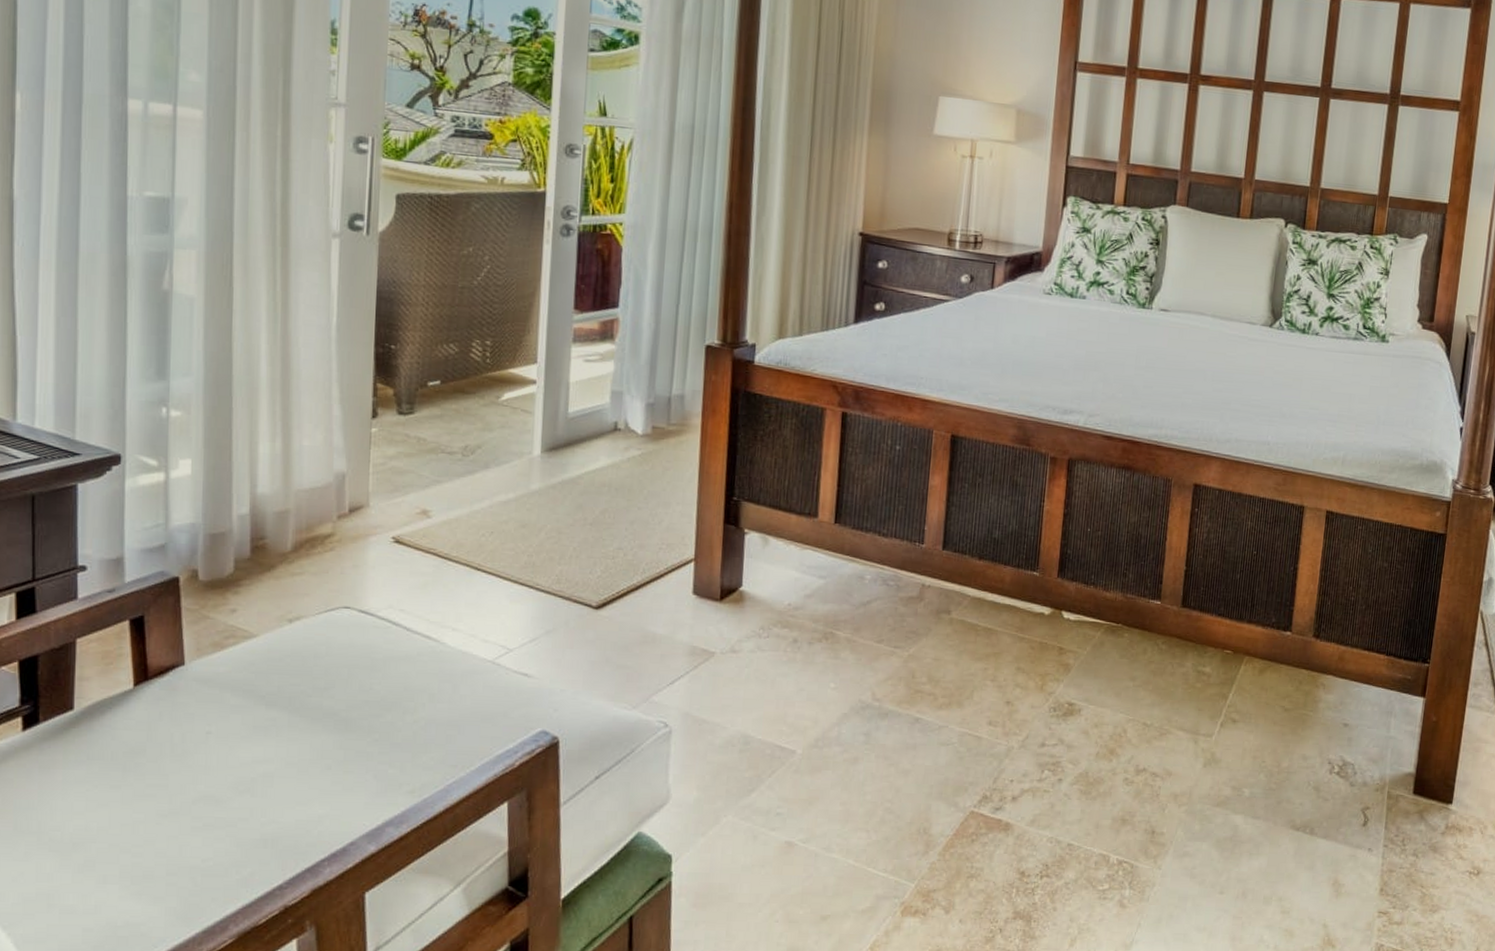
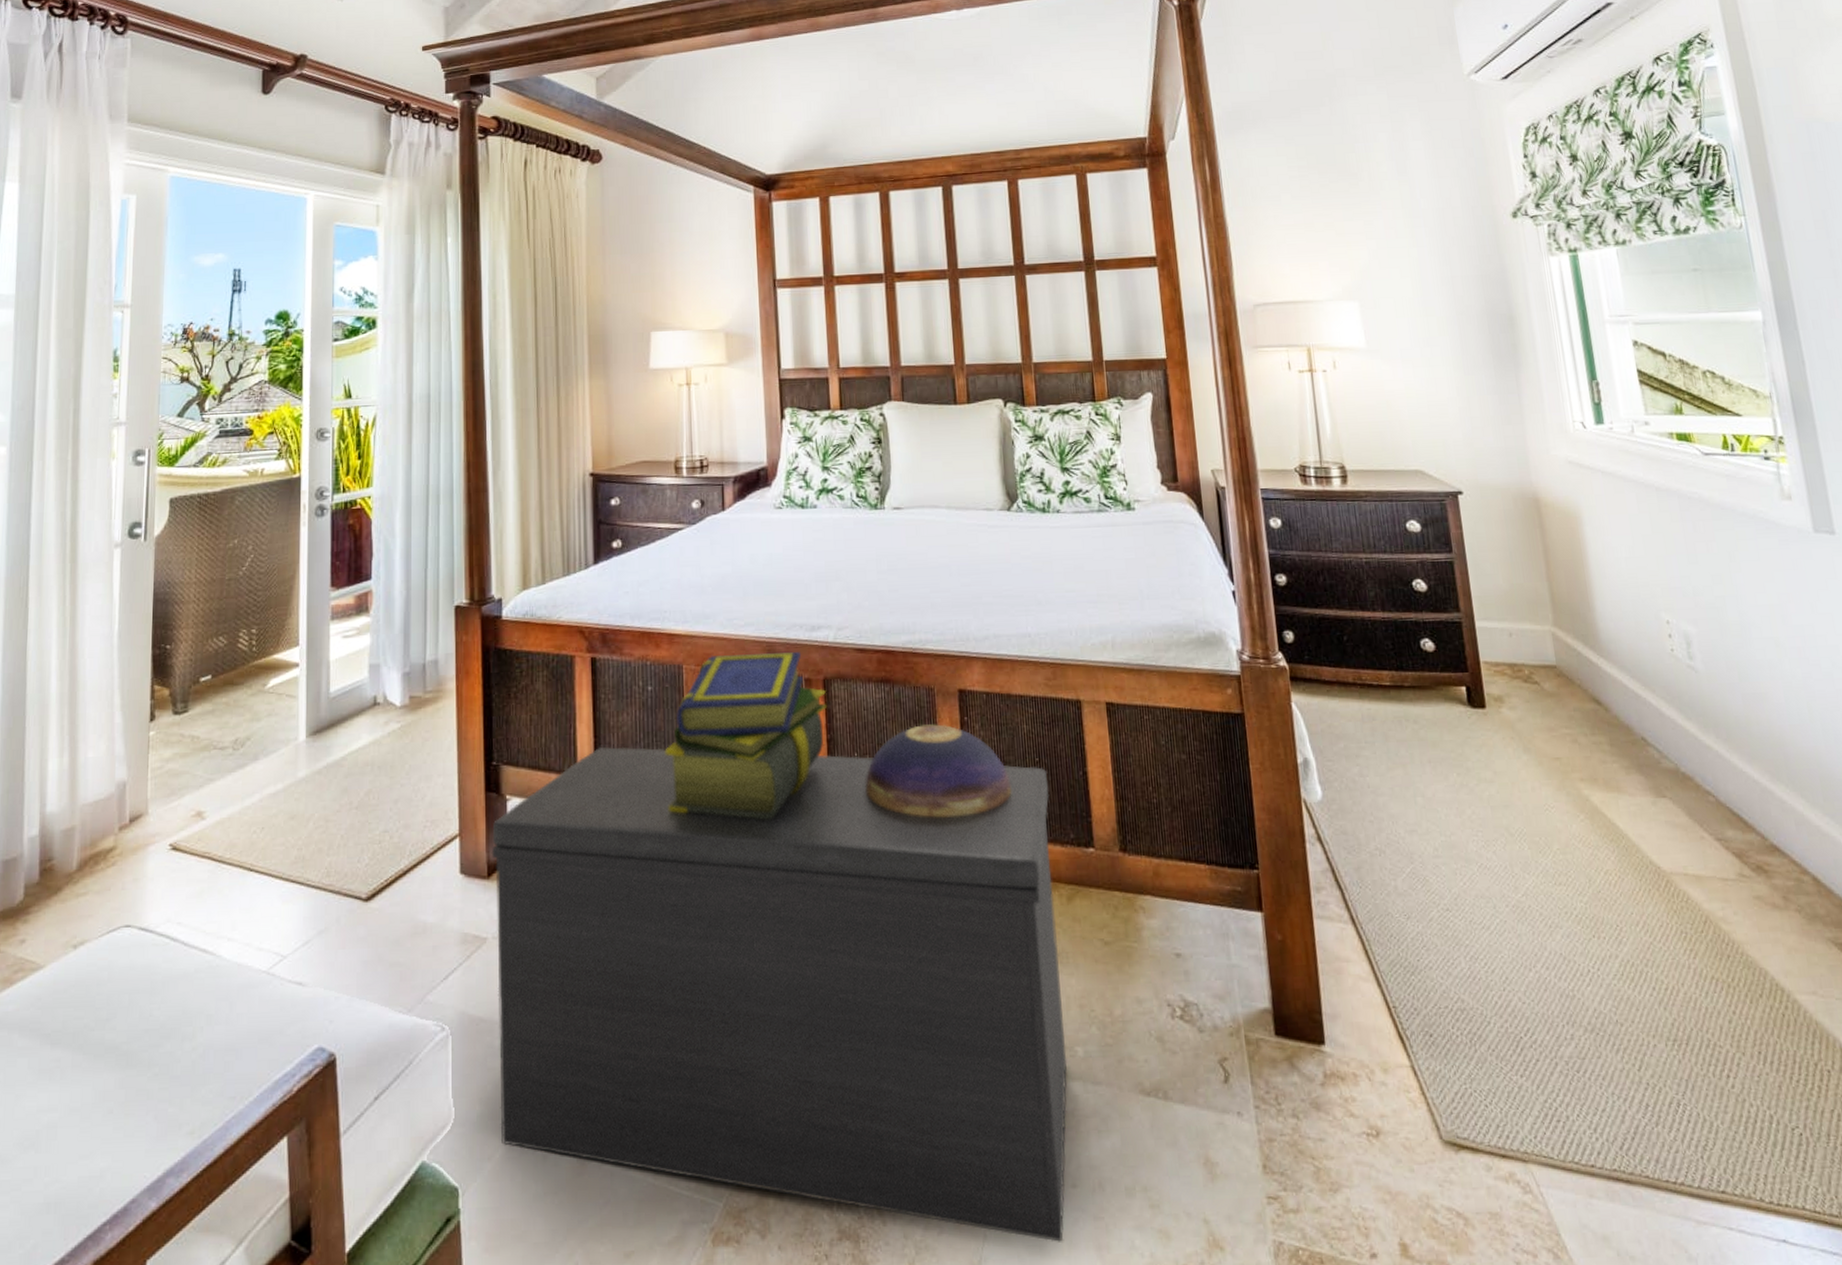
bench: none [715,495,1263,933] -> present [491,746,1067,1242]
stack of books: none [904,424,1070,578] -> present [664,651,828,820]
decorative bowl: none [1093,511,1227,594] -> present [865,724,1012,818]

